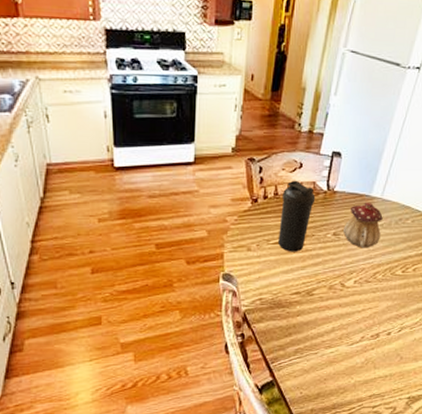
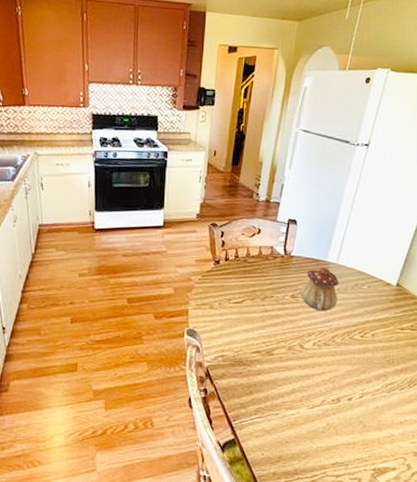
water bottle: present [278,180,316,252] -> none [239,244,274,312]

